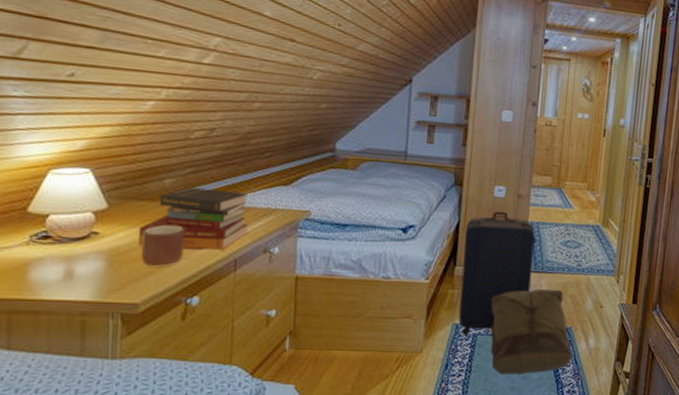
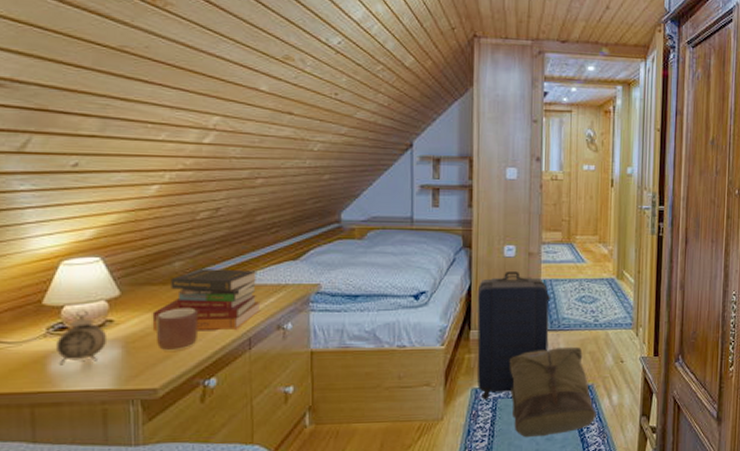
alarm clock: none [37,220,92,274] -> present [55,310,108,365]

